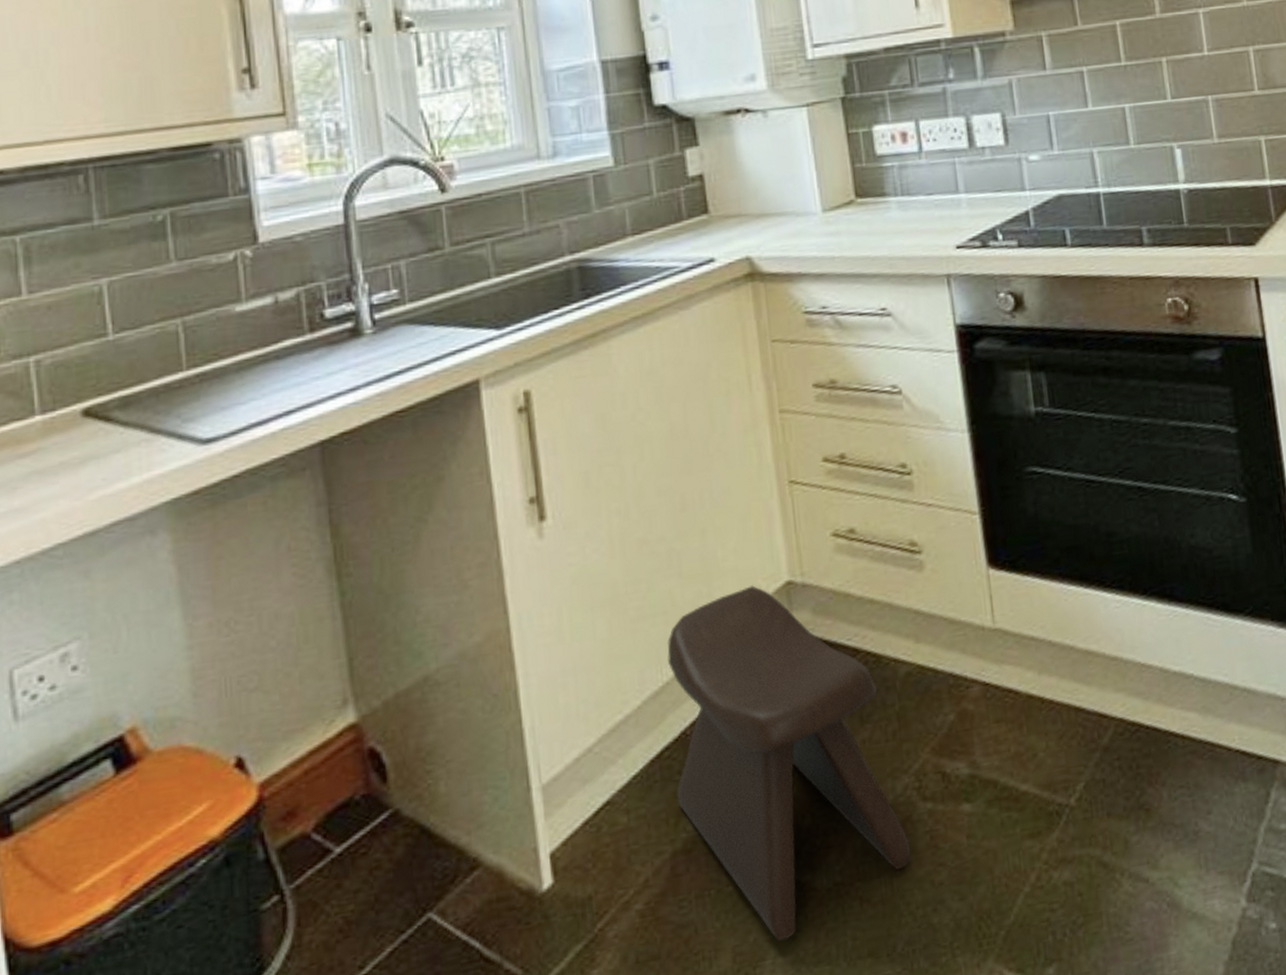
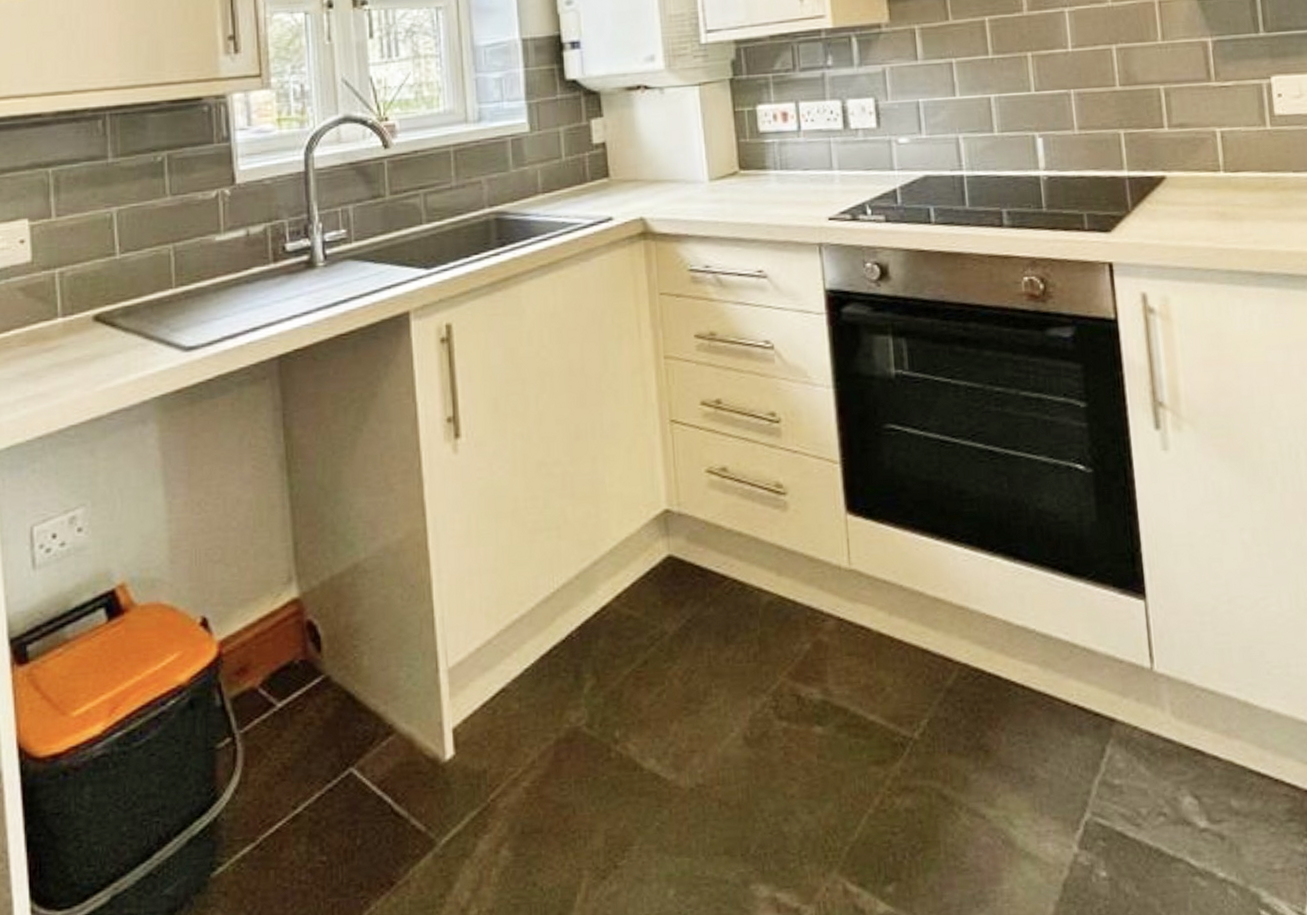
stool: present [667,585,912,941] -> none [558,511,767,830]

